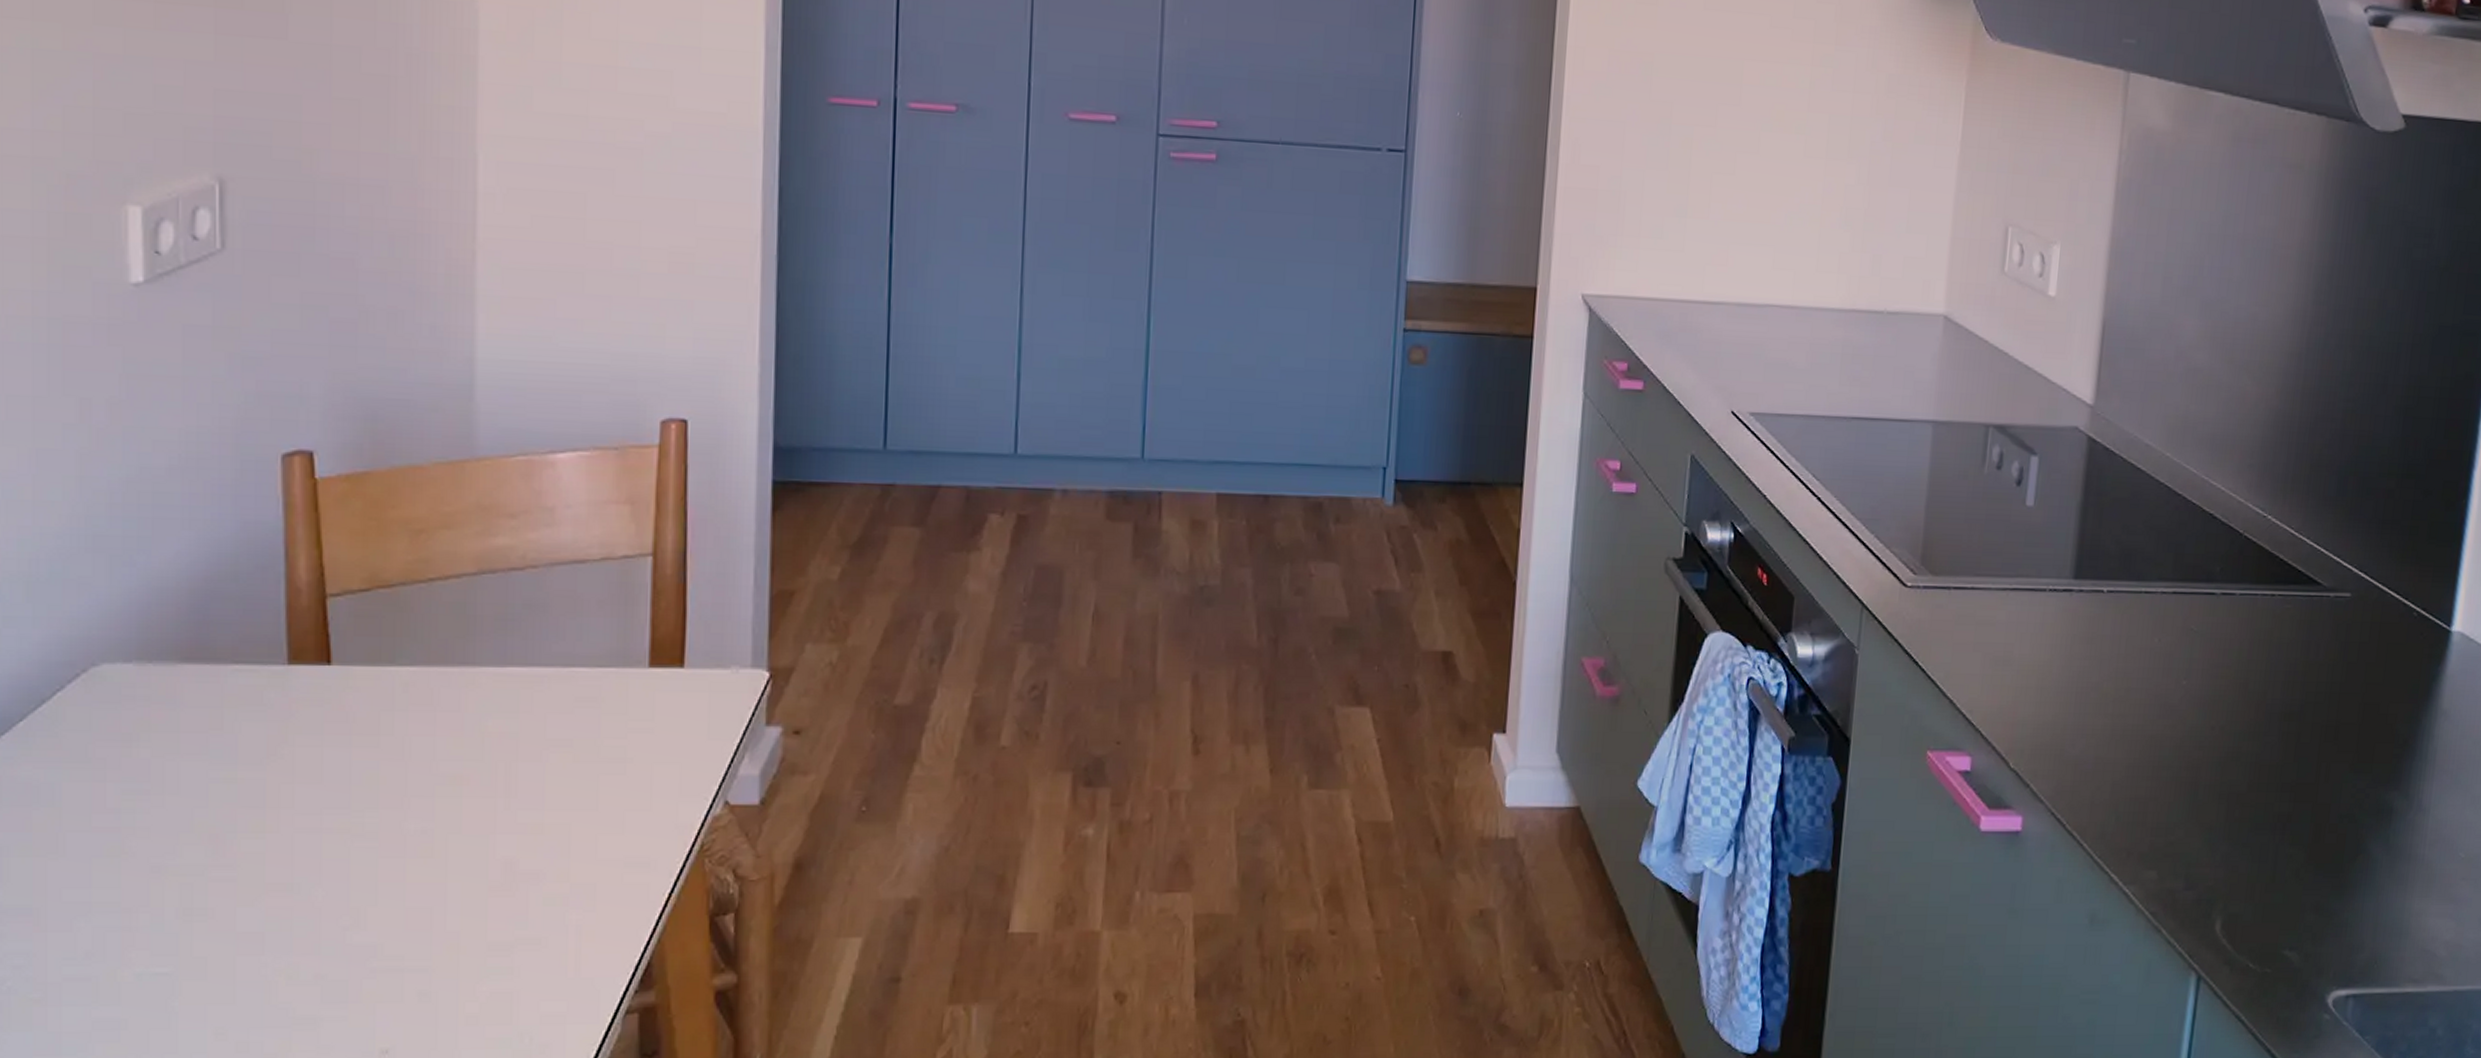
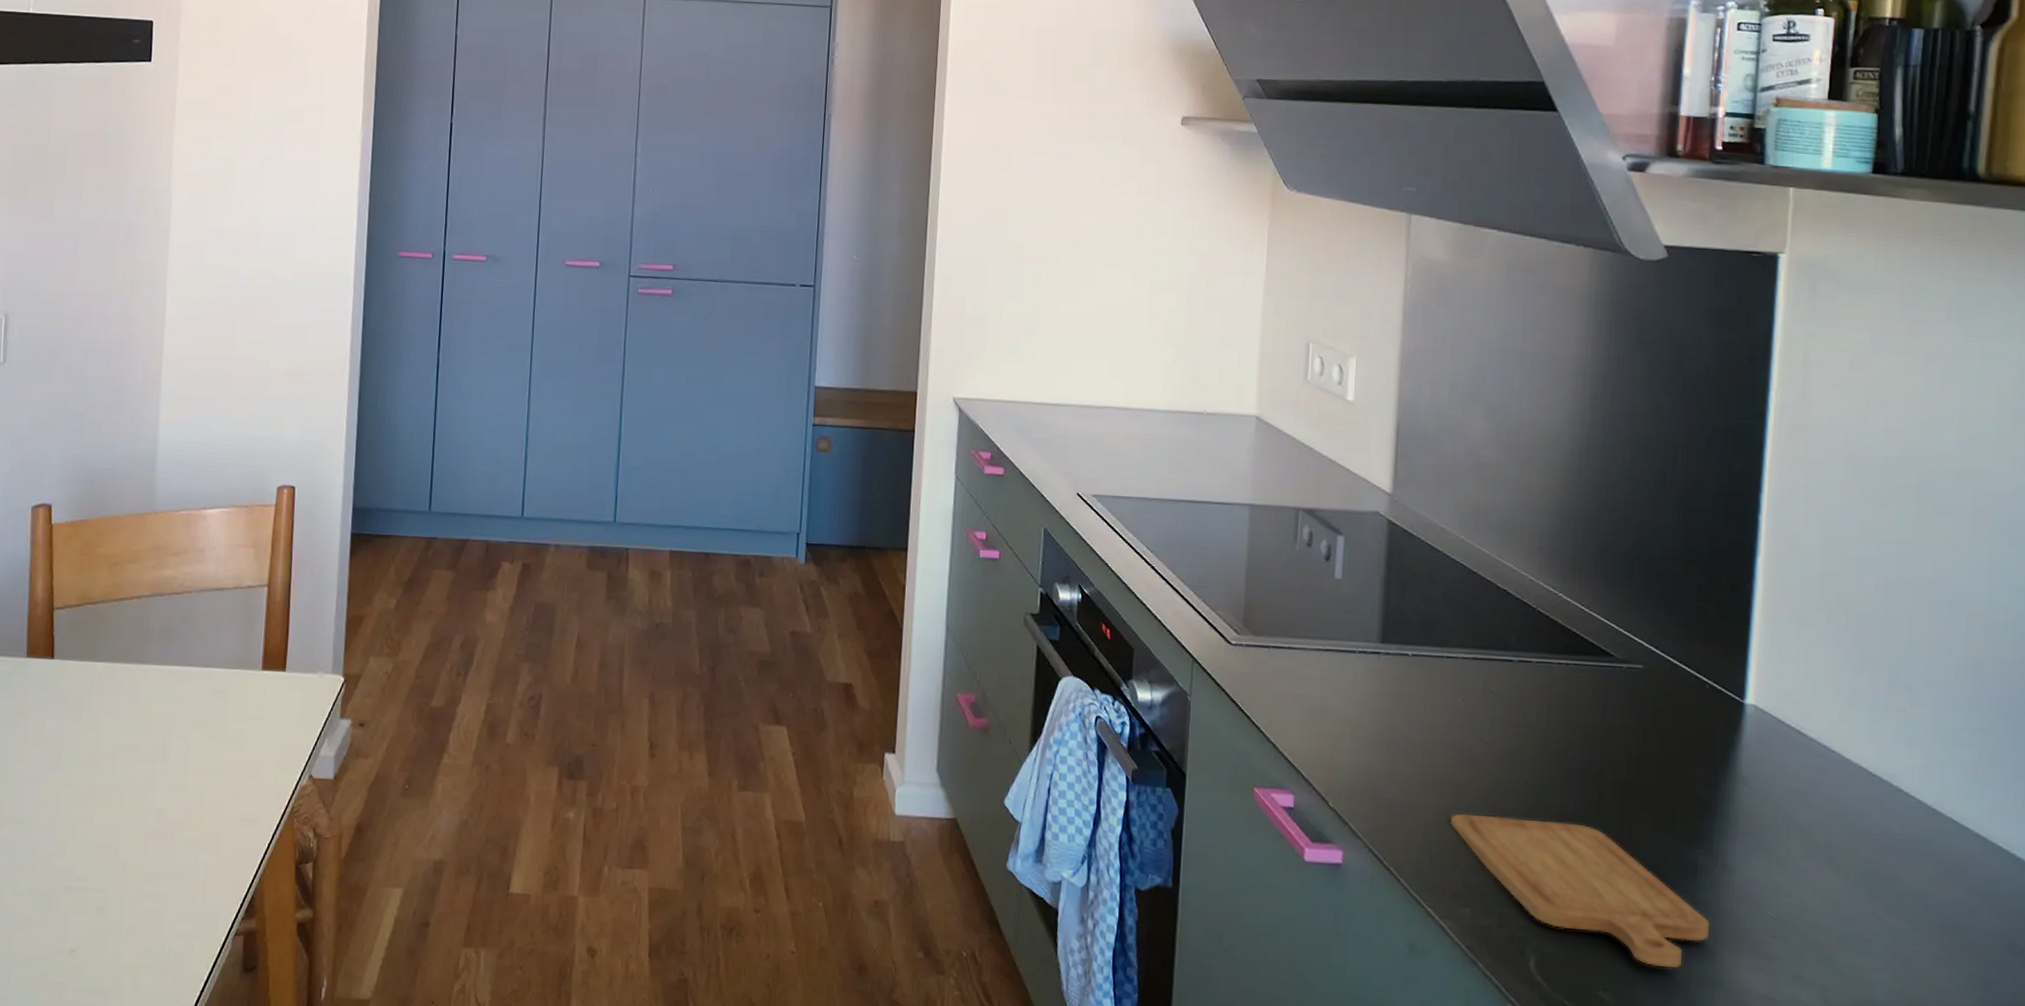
chopping board: none [2139,767,2401,920] -> present [1449,813,1709,968]

